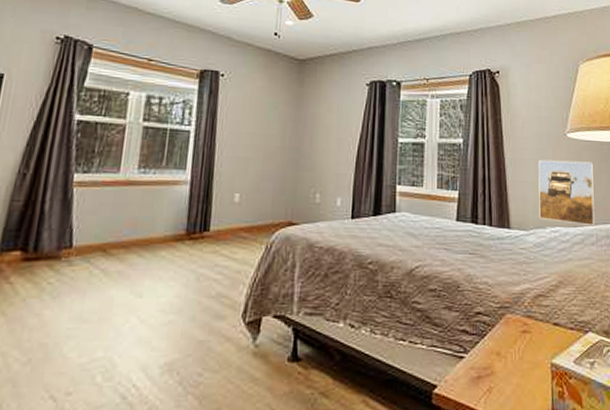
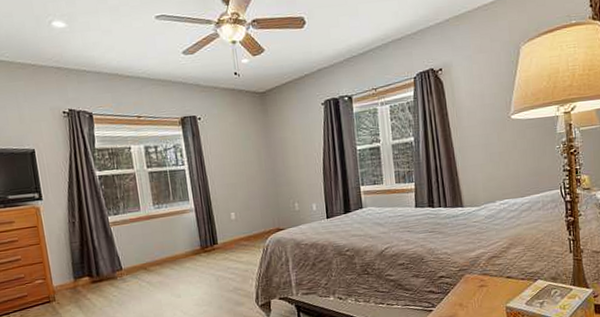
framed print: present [538,159,595,227] -> none [485,137,541,196]

